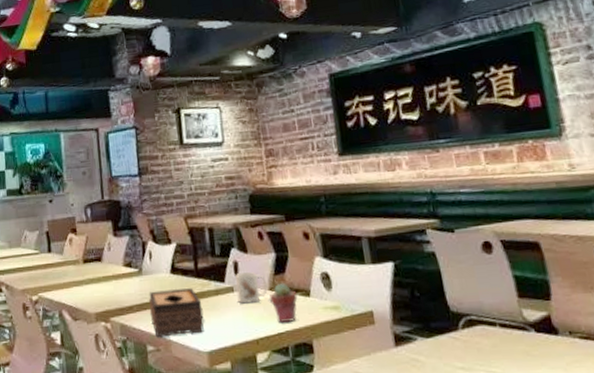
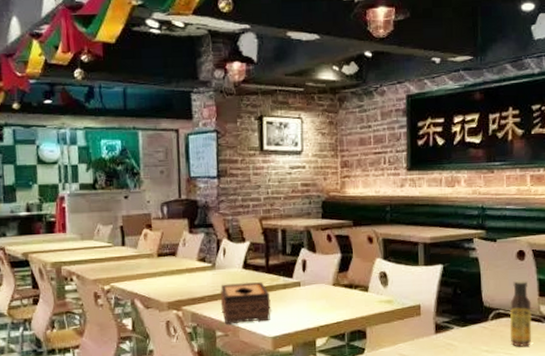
mug: present [235,272,268,304] -> none [302,270,331,297]
potted succulent: present [270,284,298,322] -> none [332,280,357,313]
sauce bottle: none [482,277,519,363] -> present [509,280,532,347]

